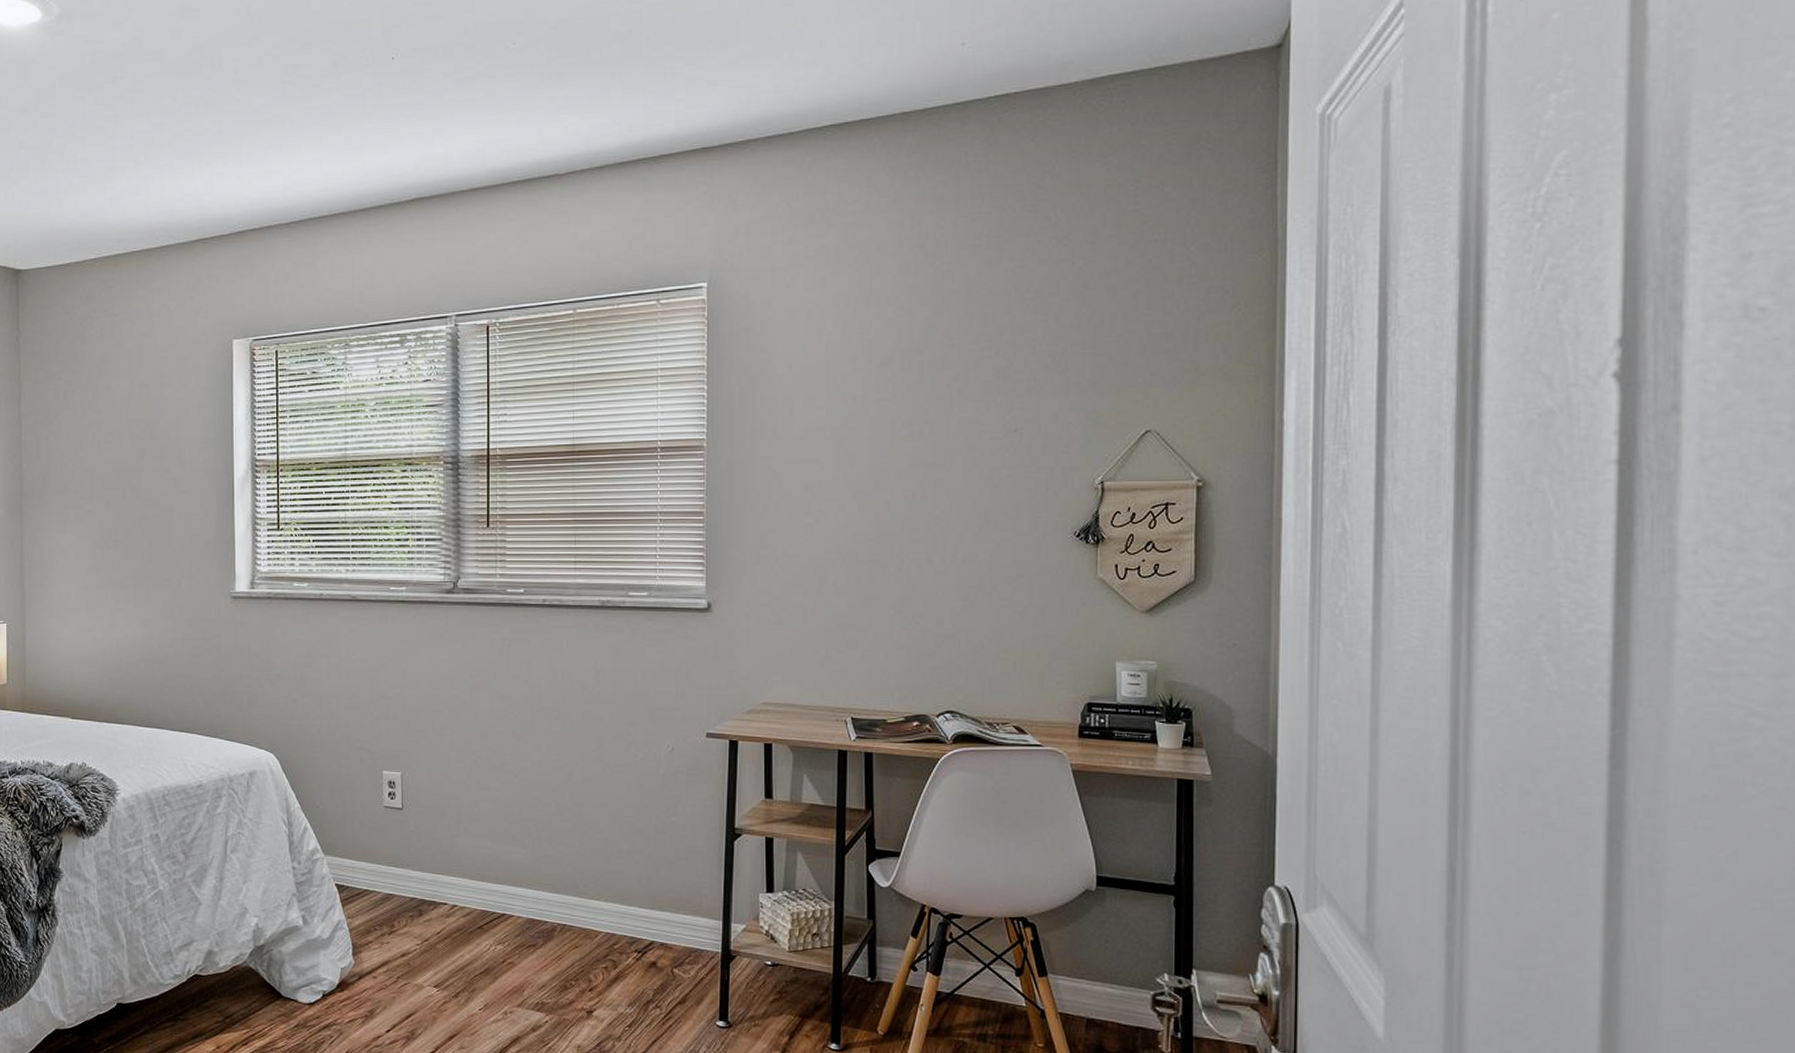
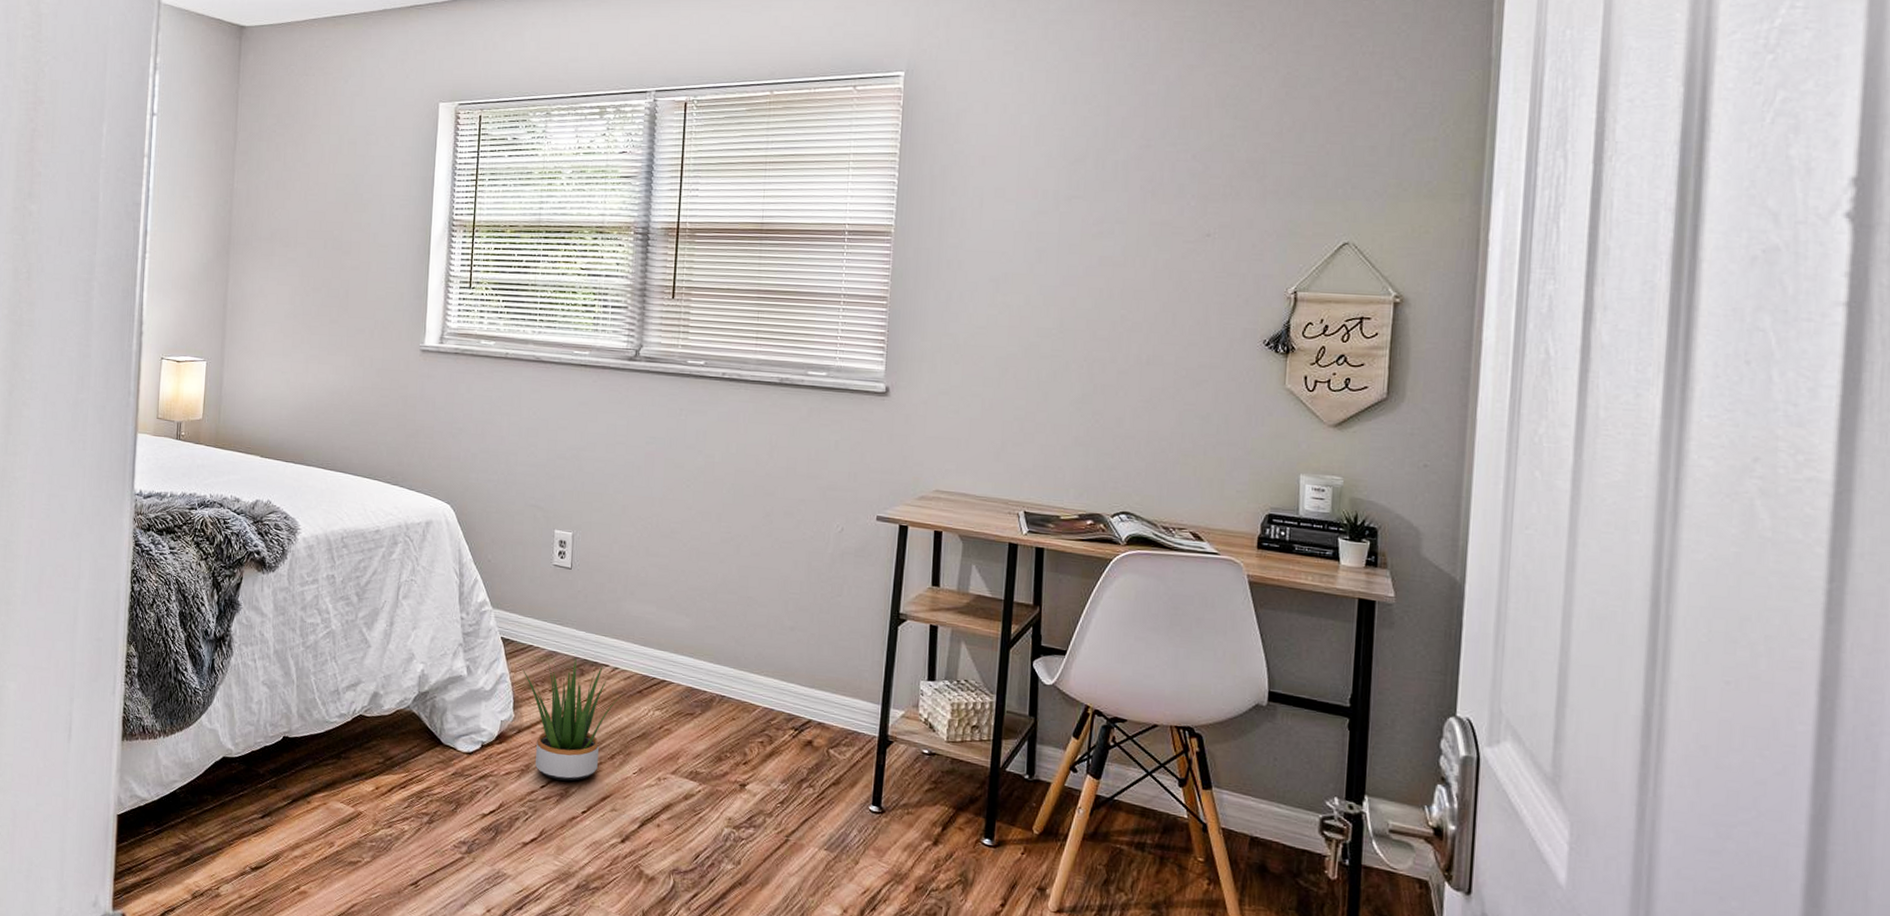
potted plant: none [358,899,464,1023] -> present [522,658,624,781]

